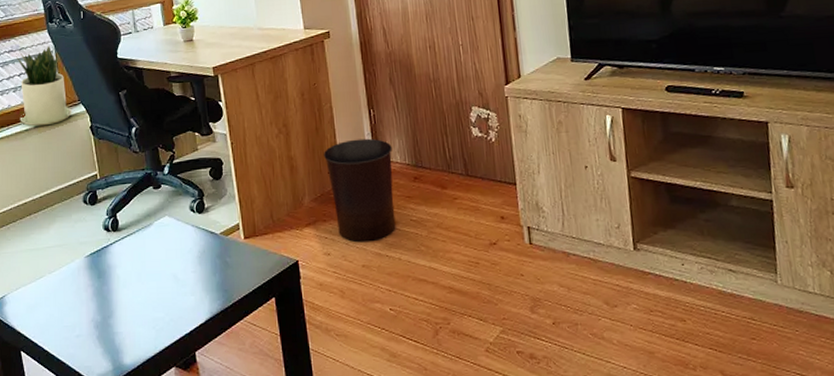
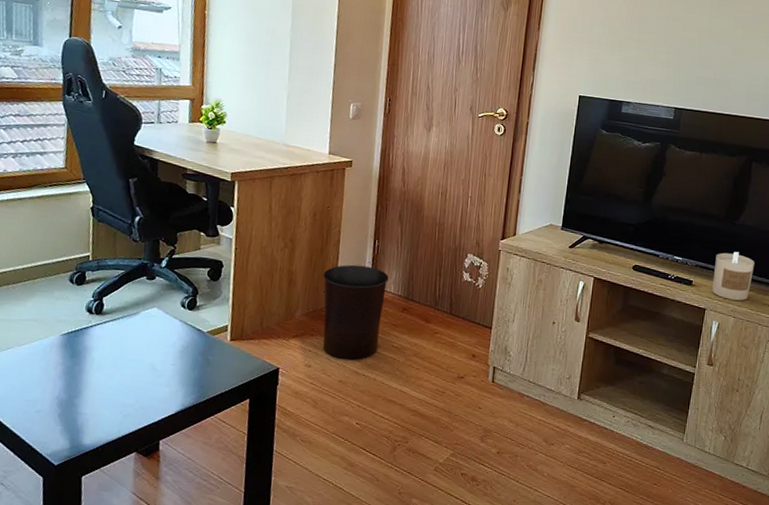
planter: present [16,45,72,127] -> none [14,117,74,198]
candle: none [765,48,821,107] -> present [712,251,755,301]

